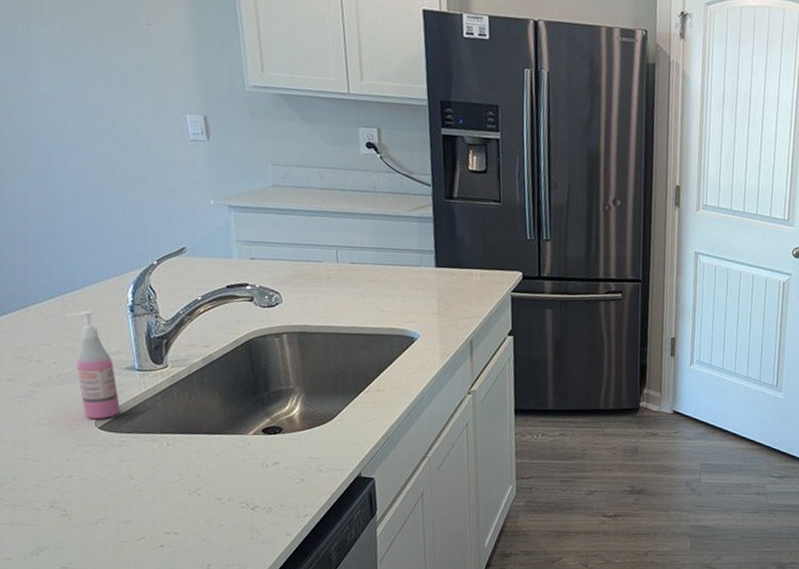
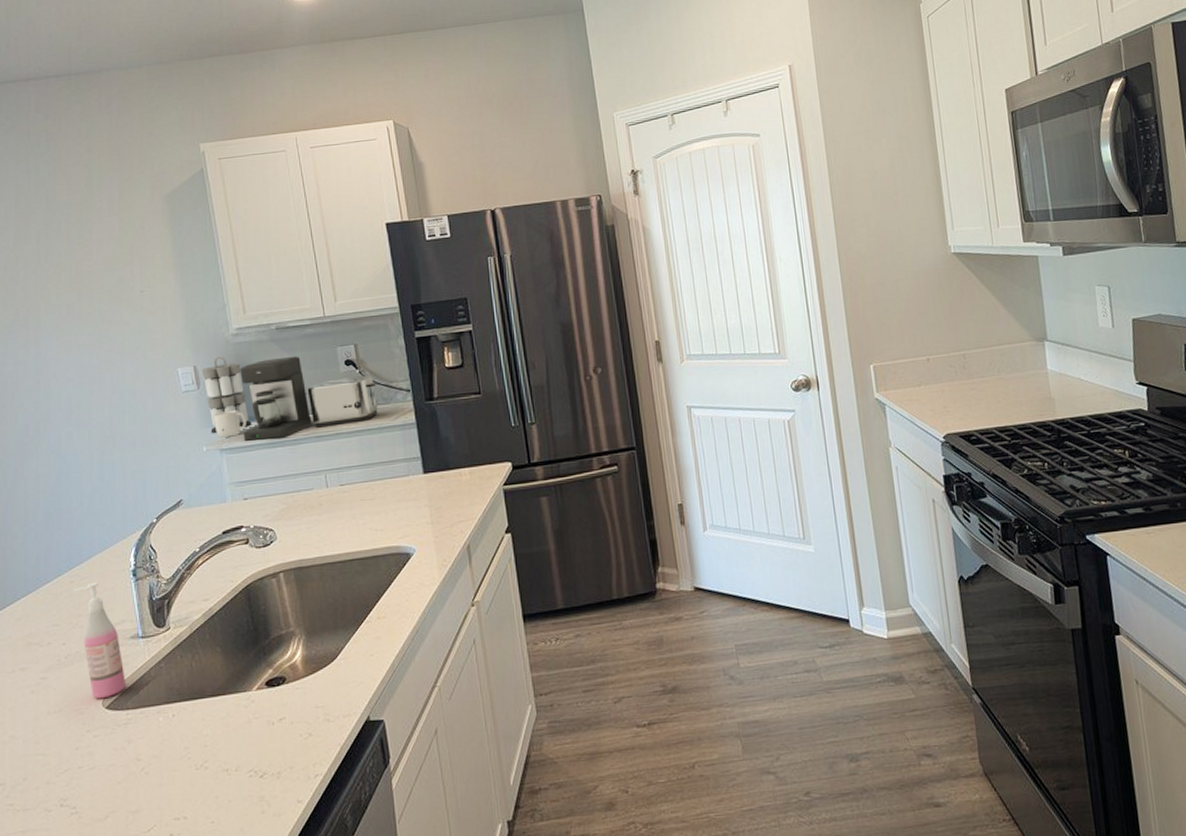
spice rack: none [212,110,264,190] -> present [201,355,252,434]
mug: none [222,168,258,196] -> present [213,409,247,438]
coffee maker: none [253,124,327,207] -> present [240,356,312,442]
toaster: none [324,158,397,207] -> present [307,374,378,428]

